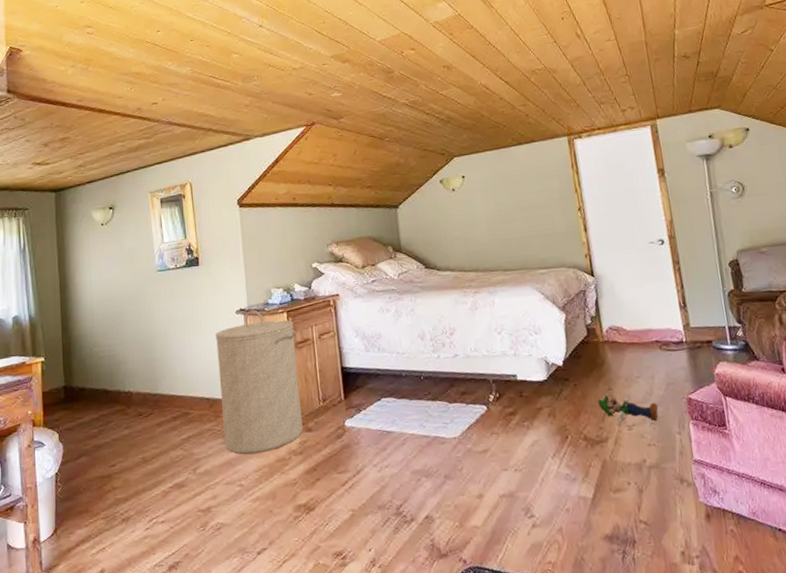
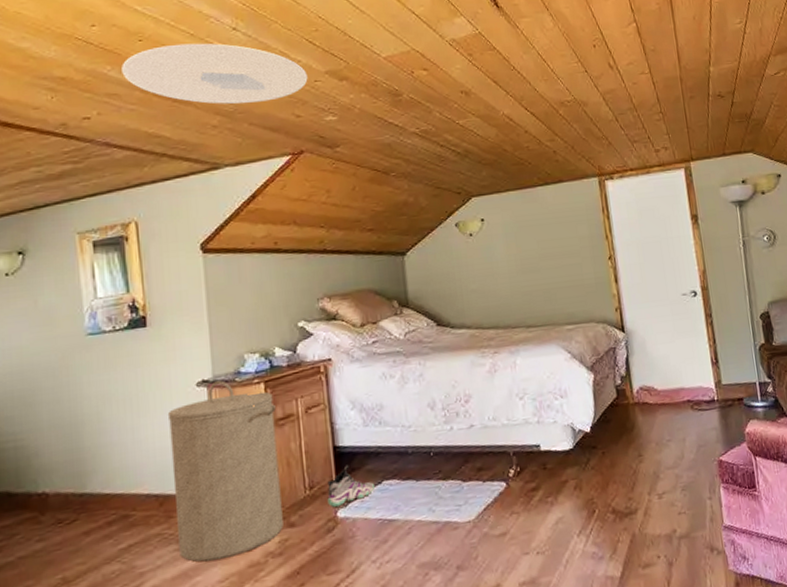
ceiling light: none [179,38,318,88] -> present [122,43,308,104]
sneaker: none [337,383,375,417] -> present [327,464,374,507]
plush toy: present [598,395,659,422] -> none [627,462,690,491]

